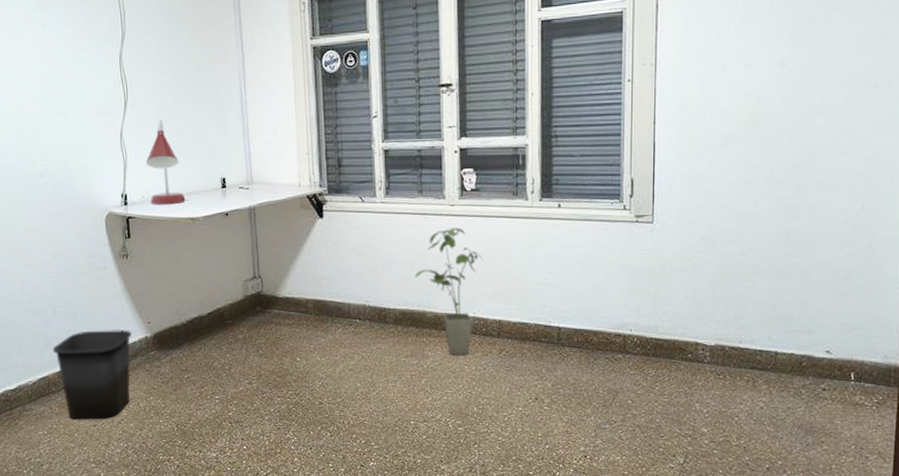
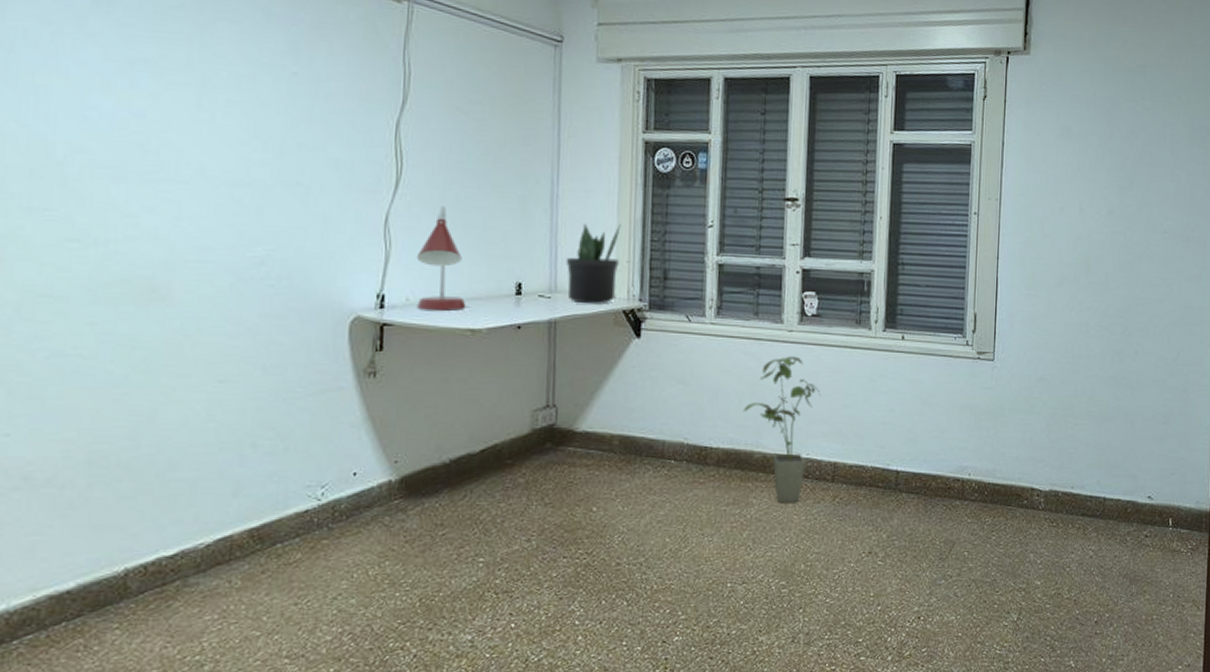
waste bin: present [52,330,131,420] -> none [244,471,368,598]
planter: none [257,122,301,191] -> present [565,223,621,303]

